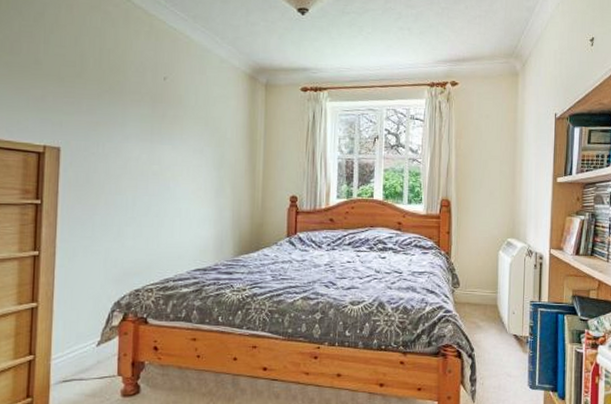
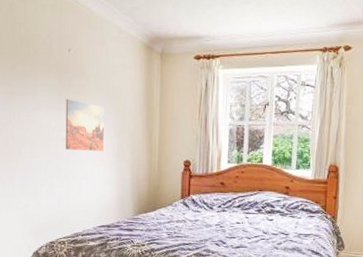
wall art: none [157,129,203,187] -> present [65,98,104,151]

